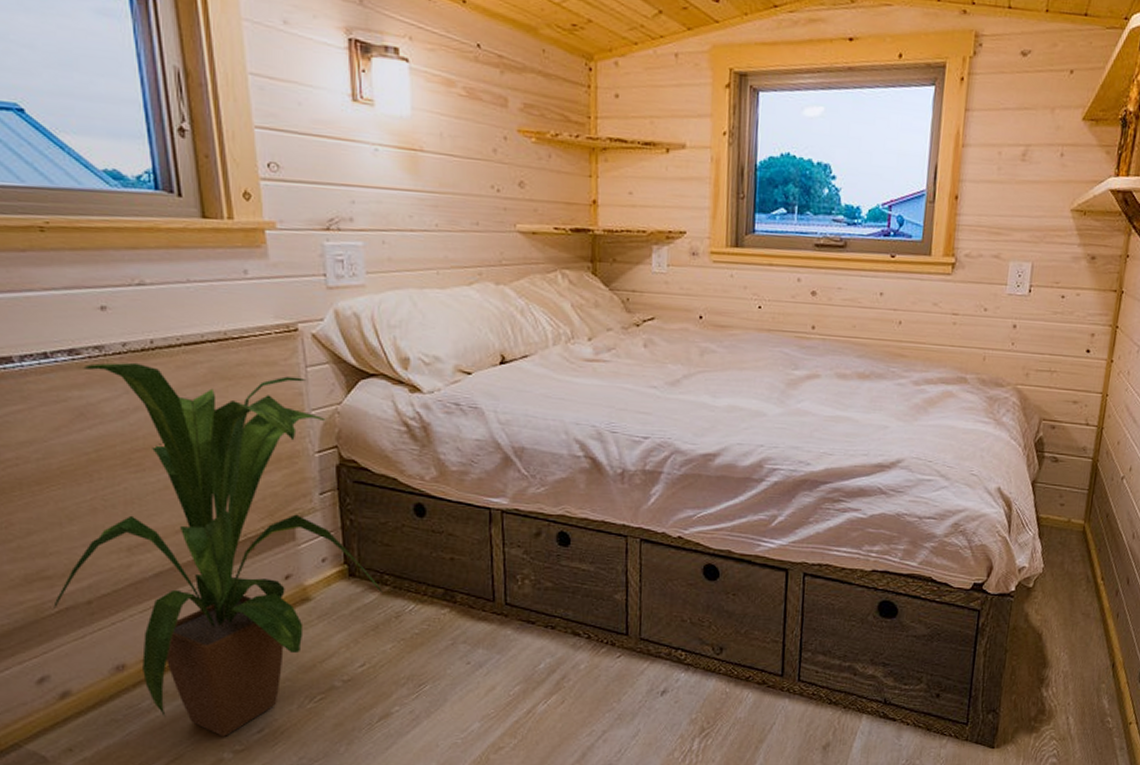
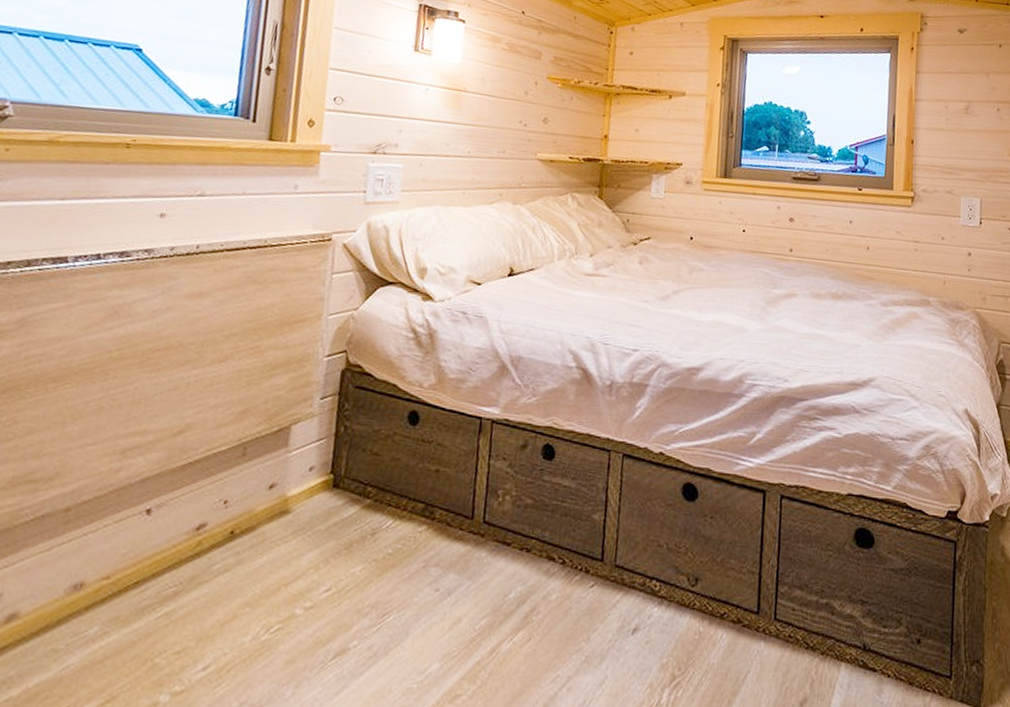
house plant: present [53,362,384,736] -> none [29,265,365,674]

